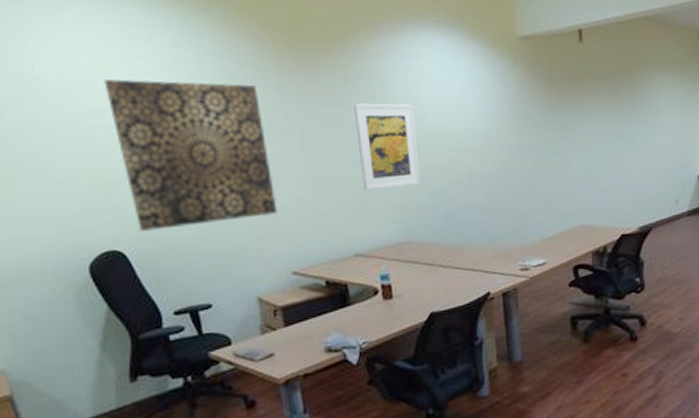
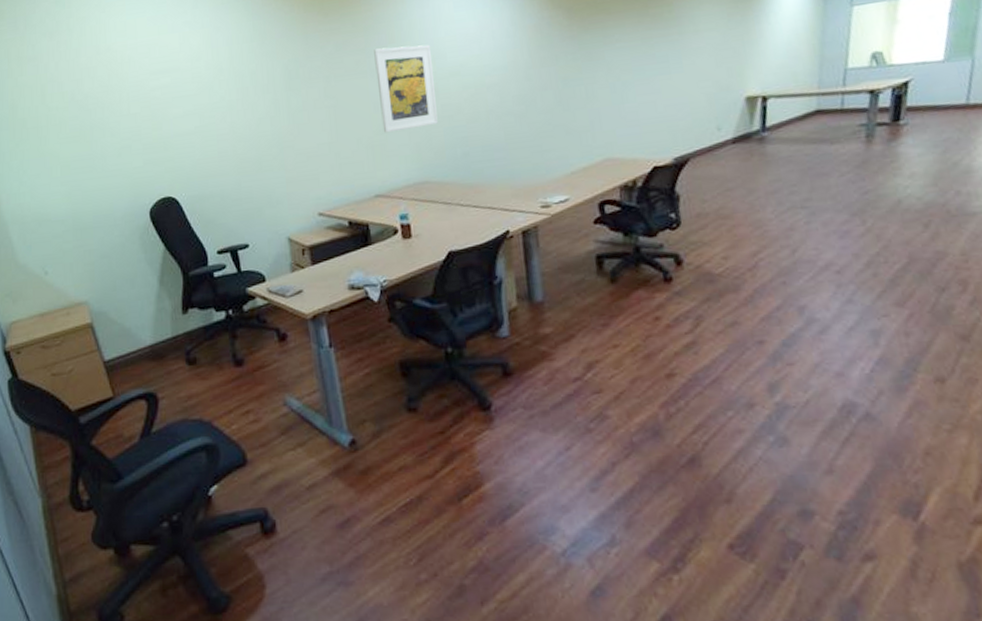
wall art: present [104,79,278,231] -> none [160,39,305,179]

